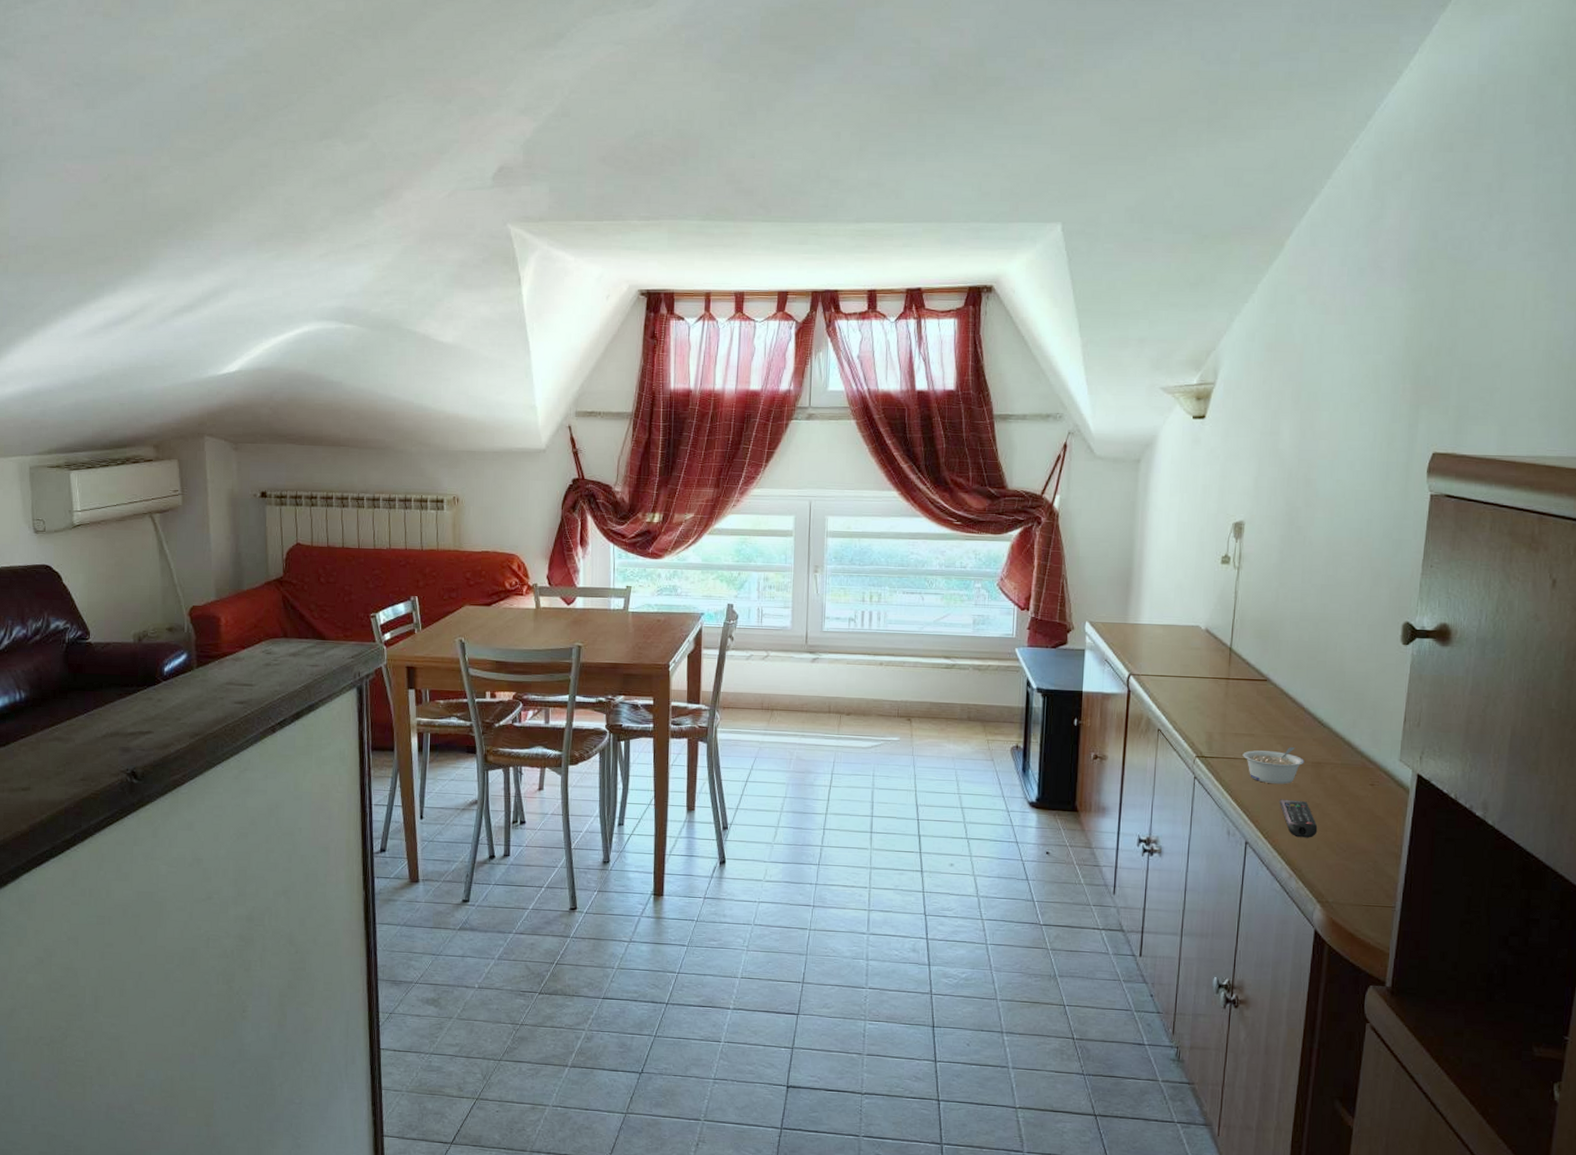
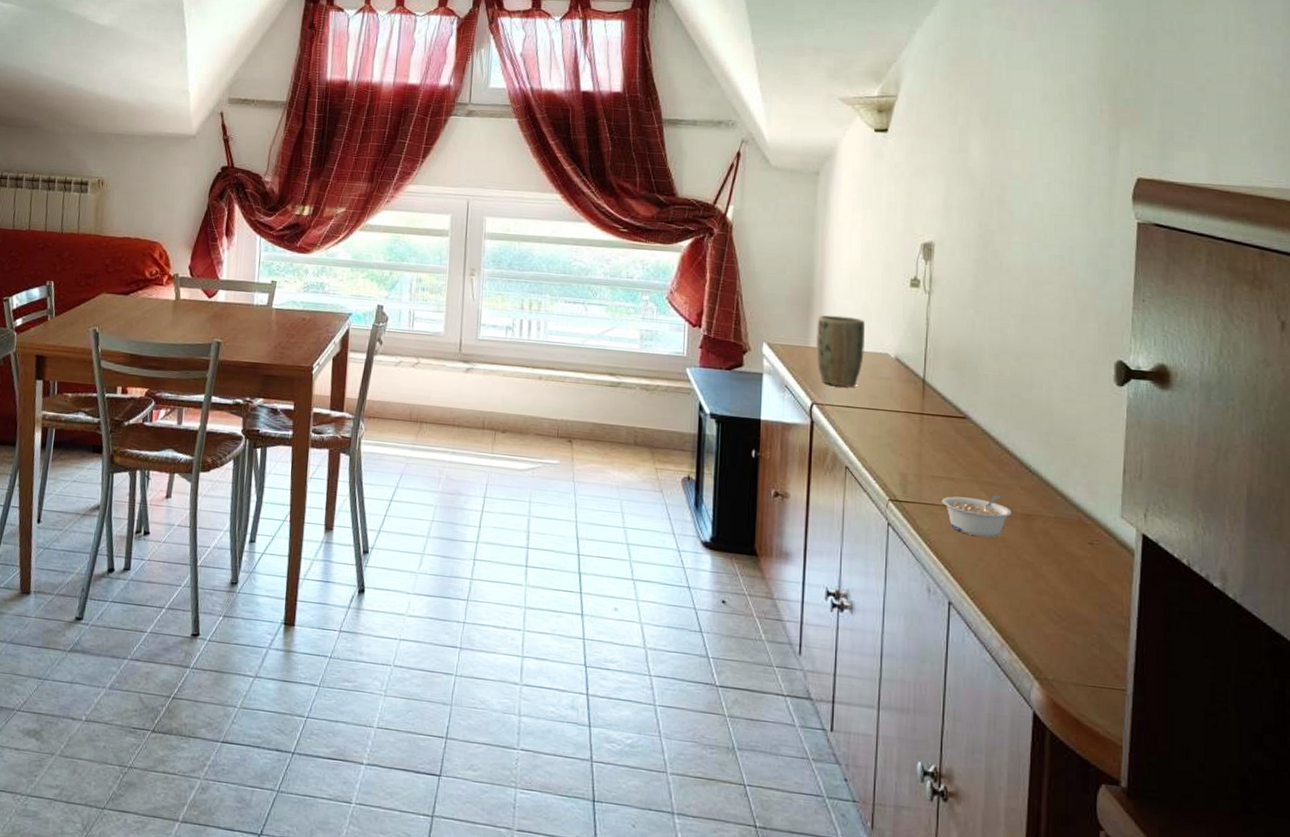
plant pot: none [1134,593,1179,659] -> present [816,315,865,388]
remote control: present [1279,799,1318,838] -> none [985,554,1031,602]

